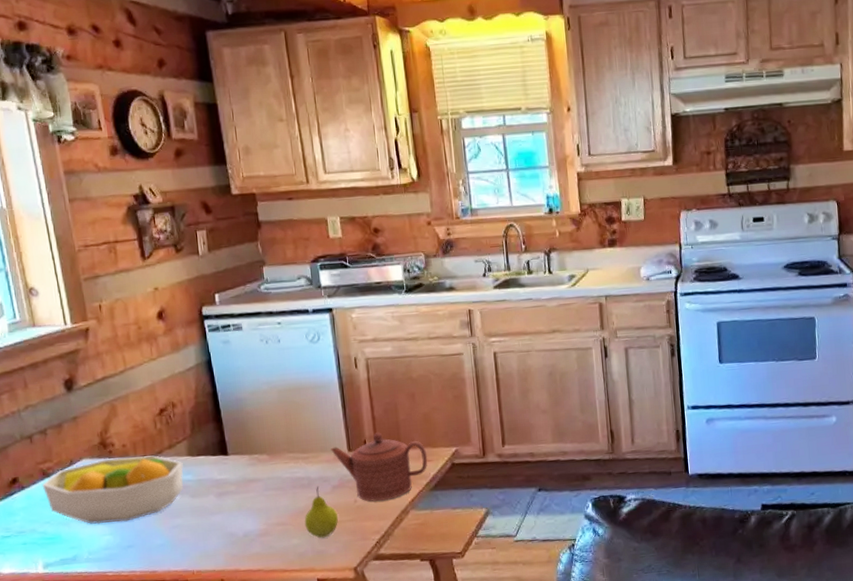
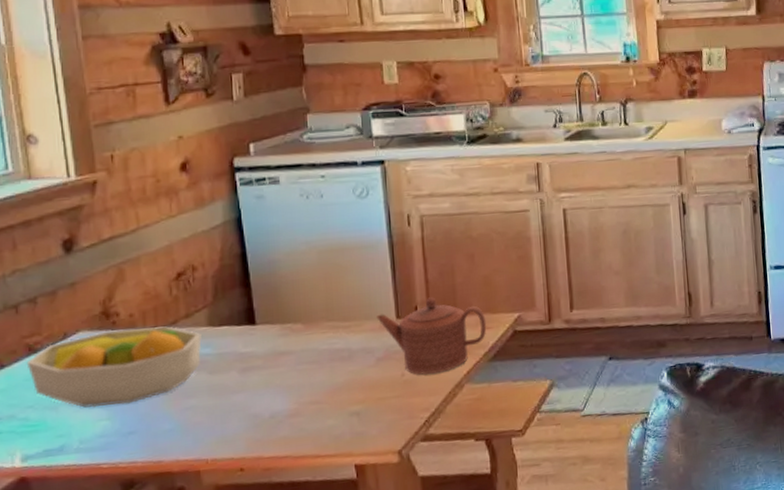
fruit: present [304,486,339,538] -> none [342,358,383,418]

